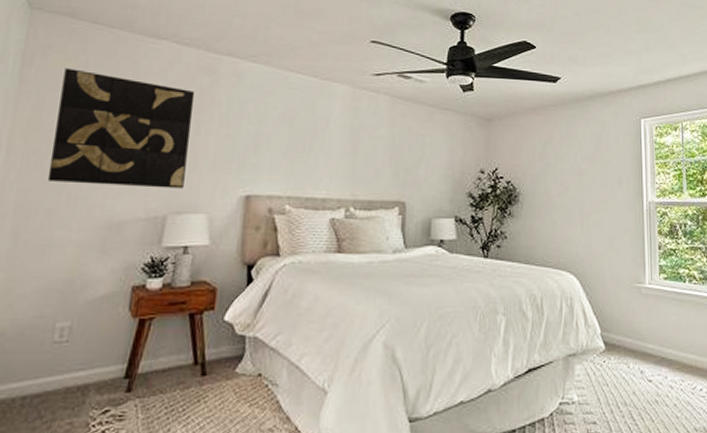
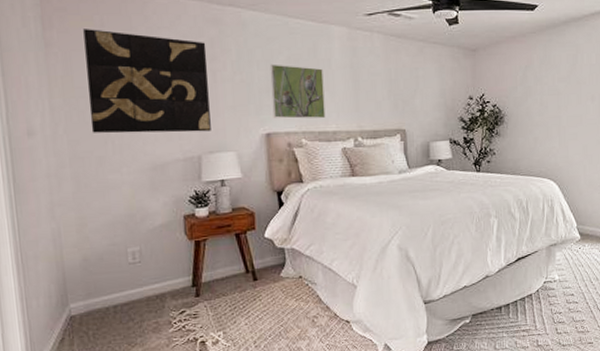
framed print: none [256,119,320,182] -> present [270,64,326,119]

